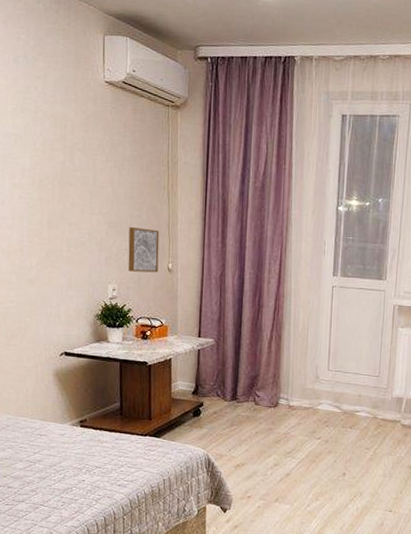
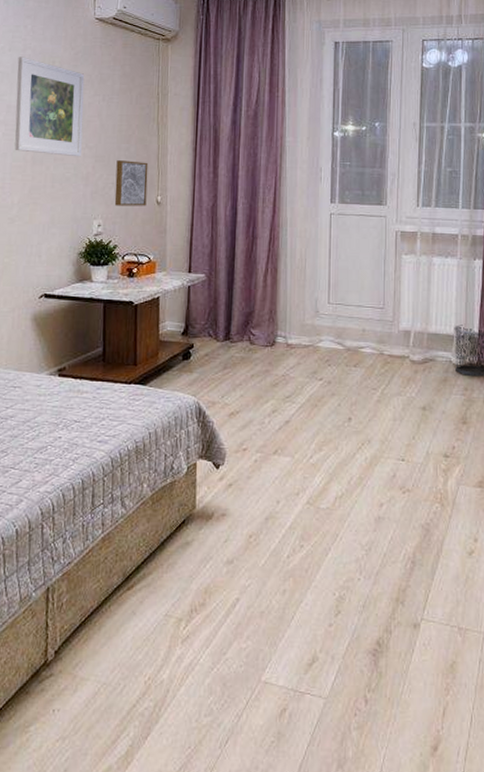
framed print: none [29,119,96,223] -> present [14,56,85,157]

